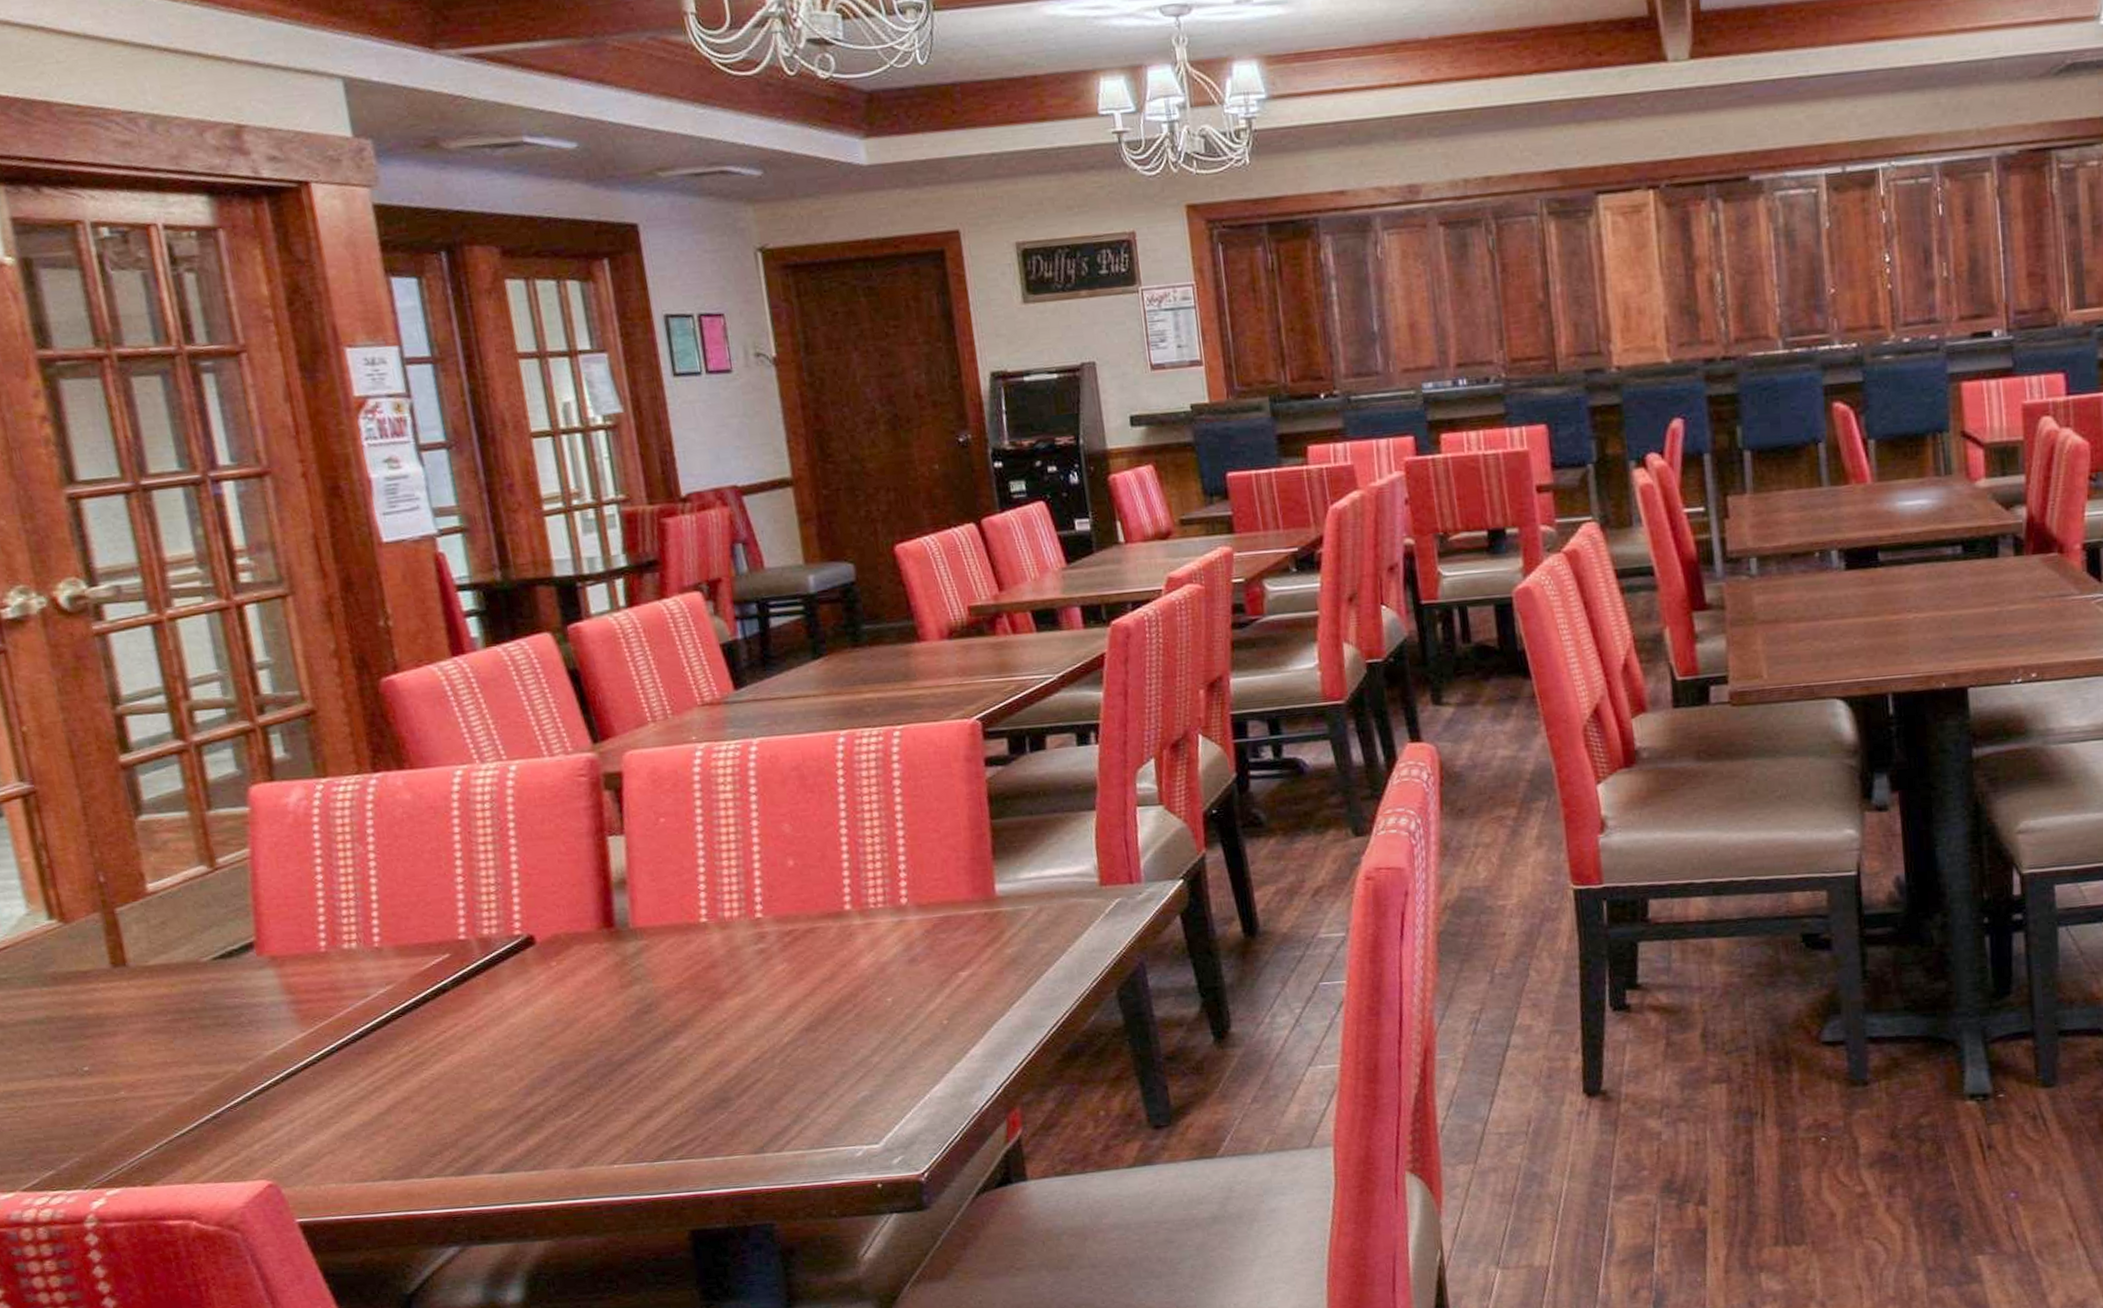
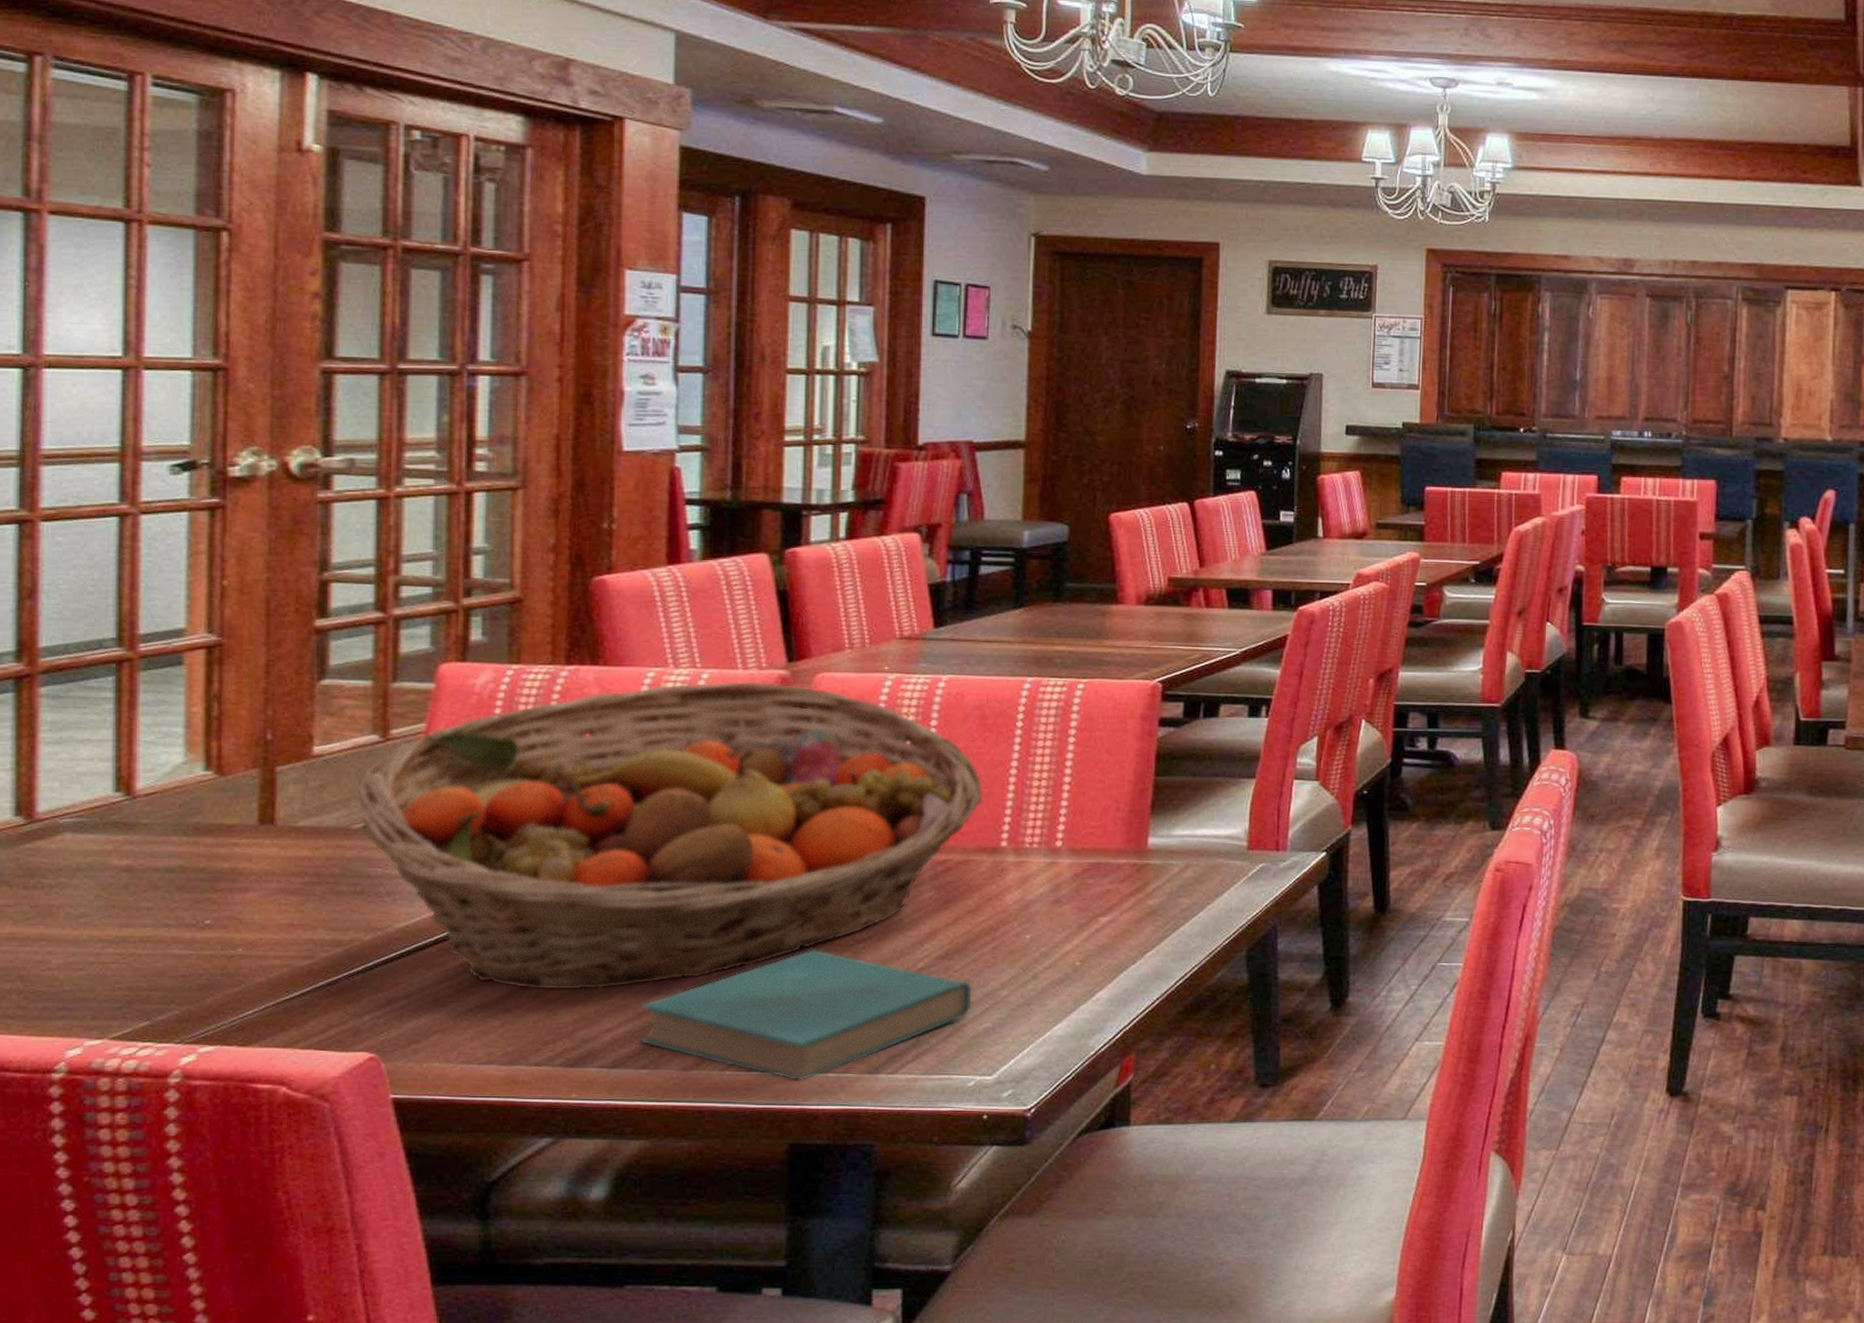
fruit basket: none [197,766,819,1104] -> present [358,681,984,991]
book: none [518,1033,846,1169] -> present [640,947,973,1082]

